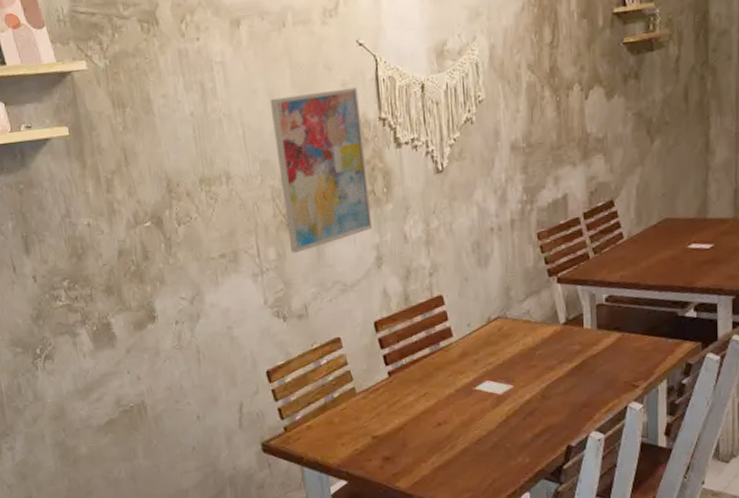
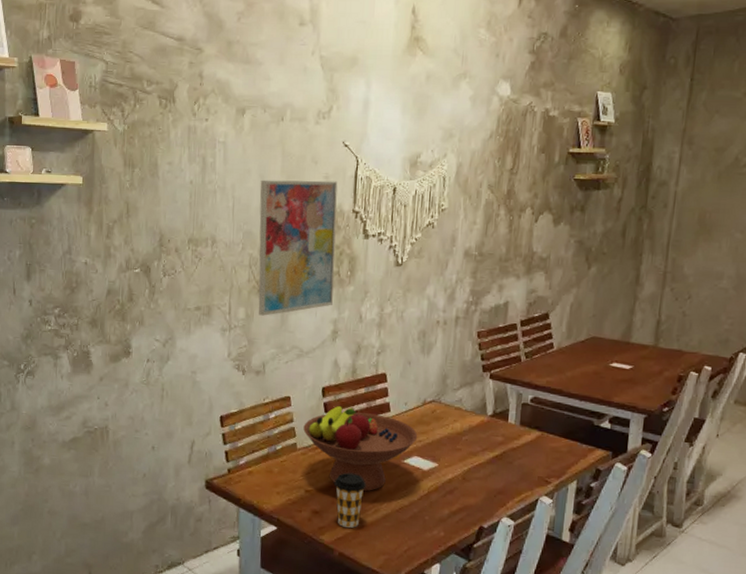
fruit bowl: none [360,338,487,428] -> present [303,405,418,492]
coffee cup: none [402,409,438,470] -> present [334,472,367,528]

